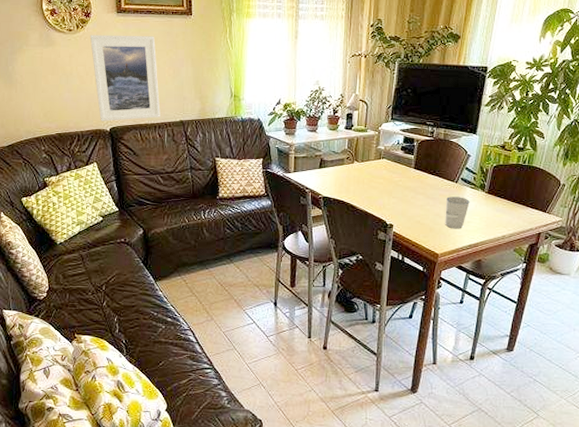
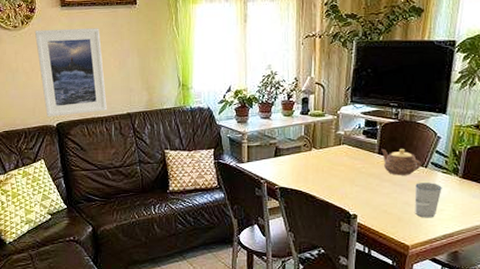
teapot: none [417,164,452,189] -> present [381,148,421,175]

